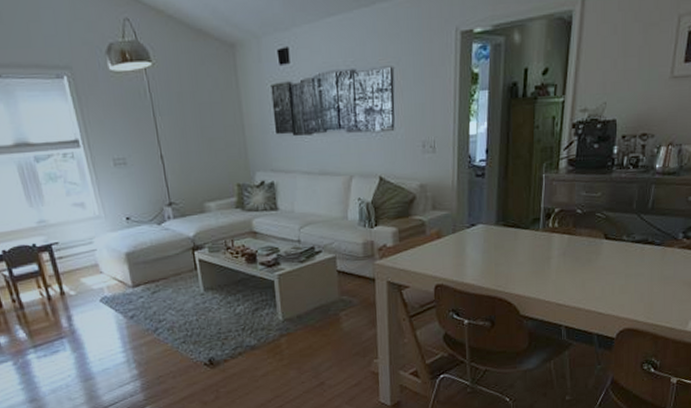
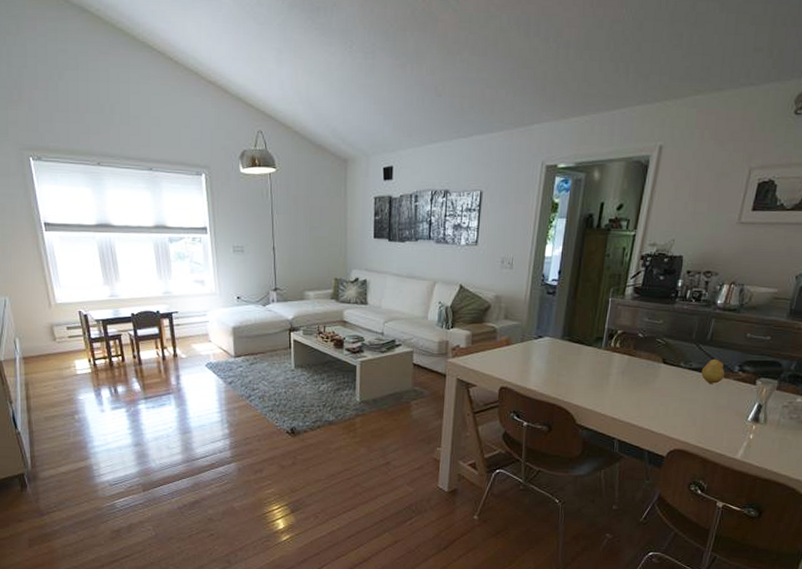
fruit: none [645,224,671,255] -> present [701,357,728,384]

